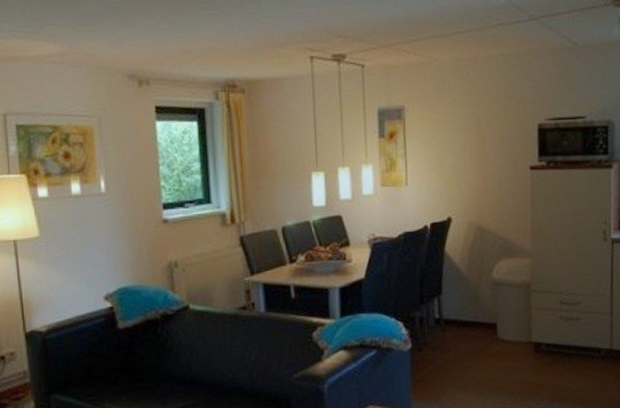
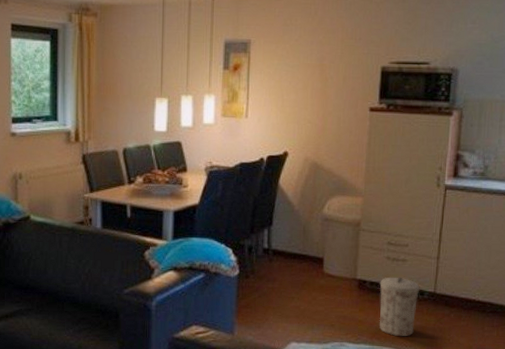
trash can: none [555,336,596,398] -> present [379,277,419,337]

